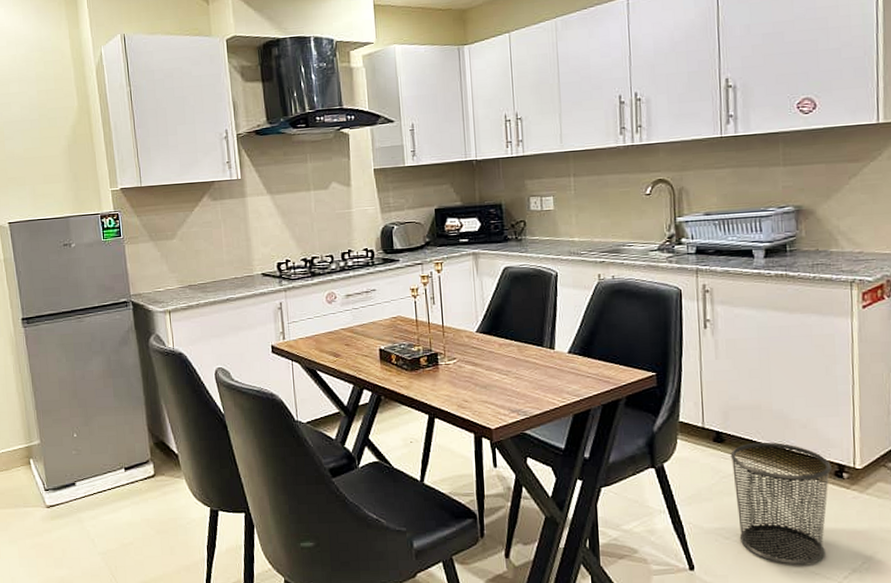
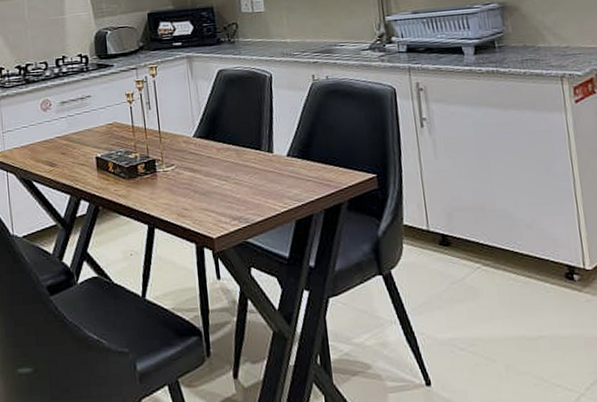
waste bin: present [730,442,831,565] -> none [458,244,564,376]

